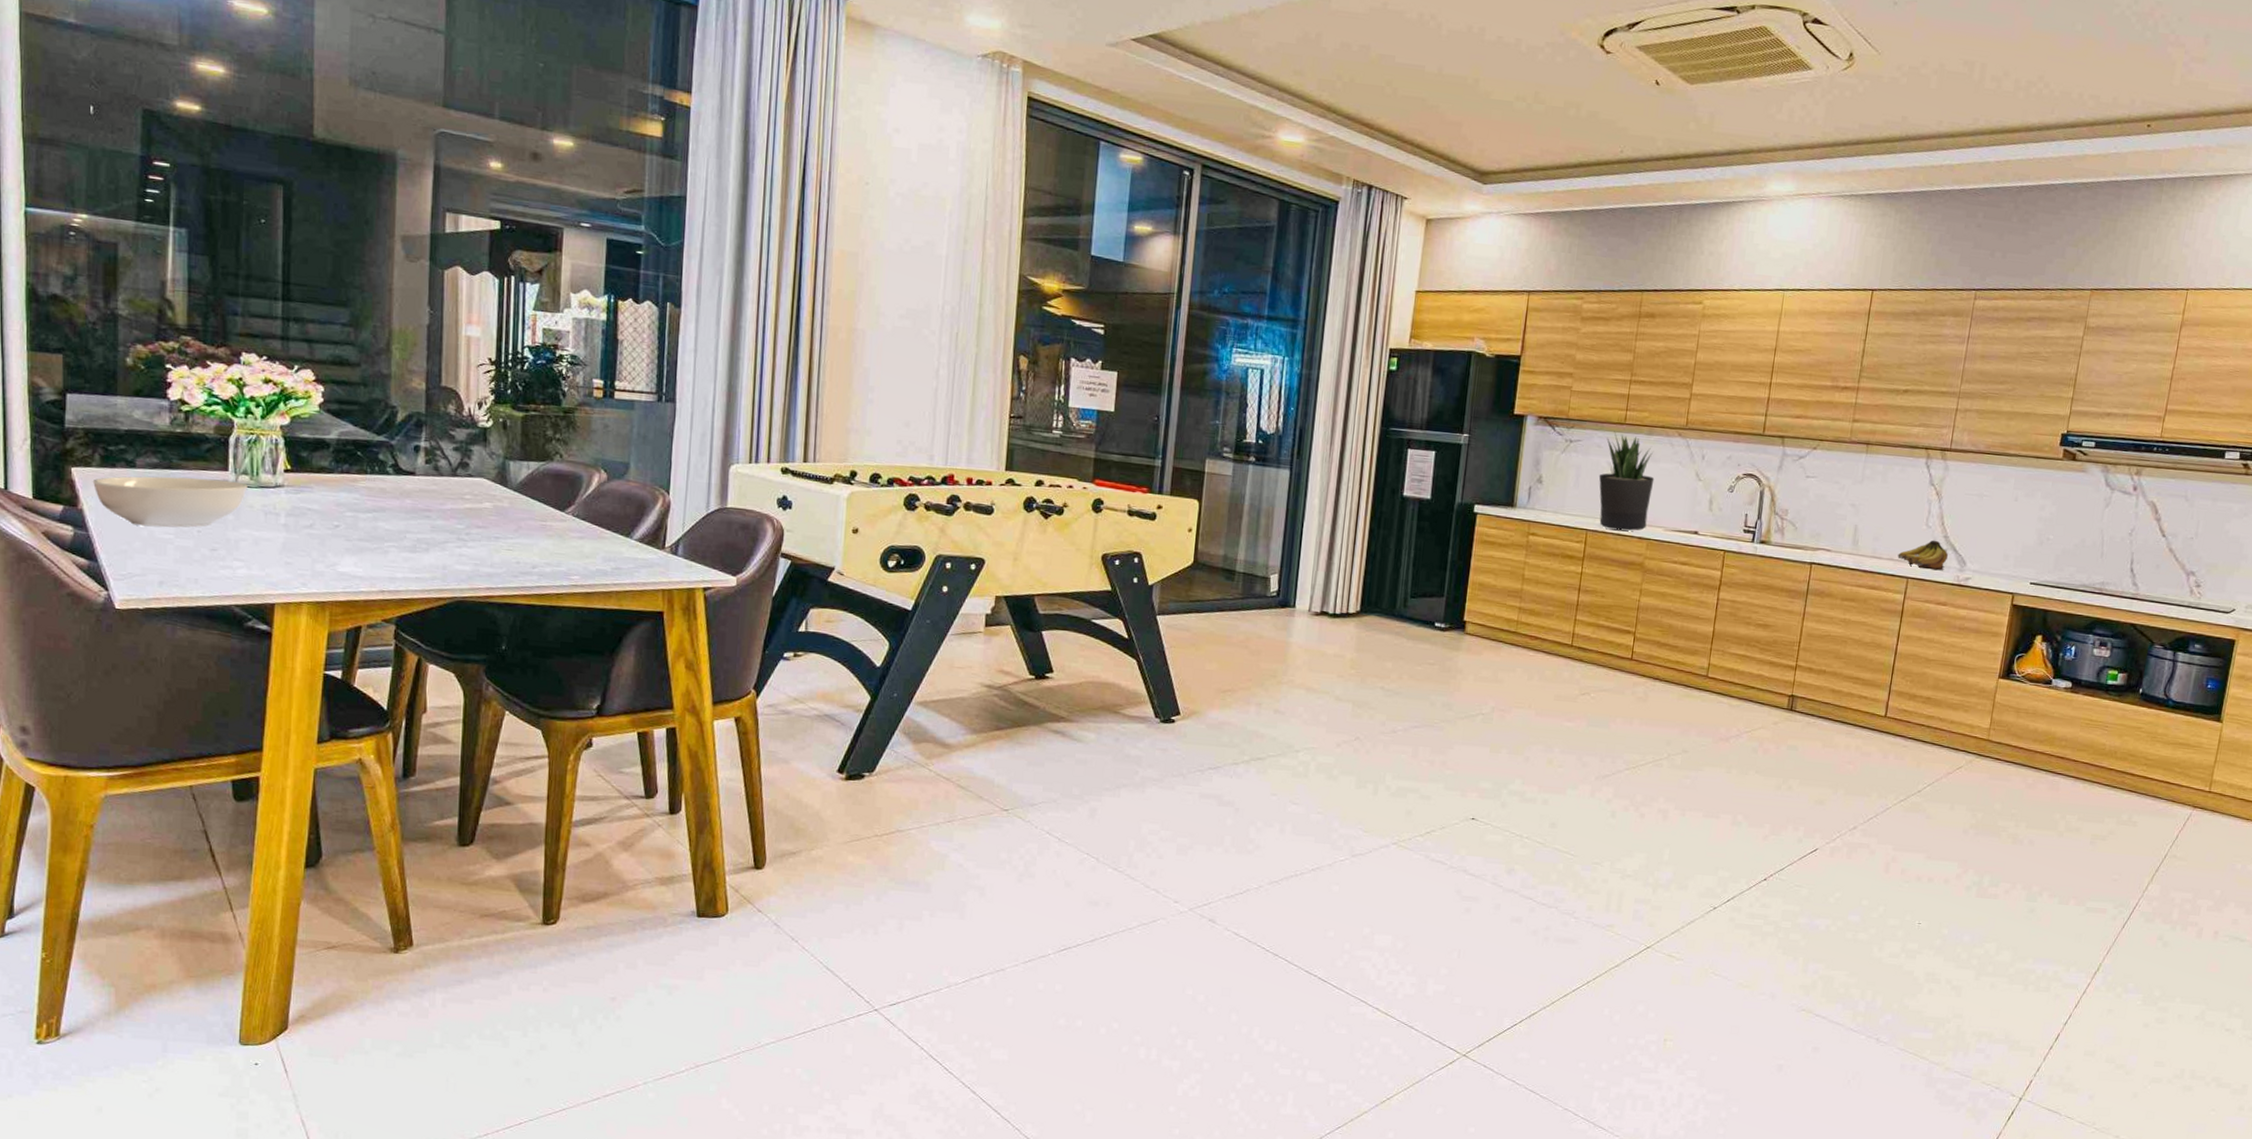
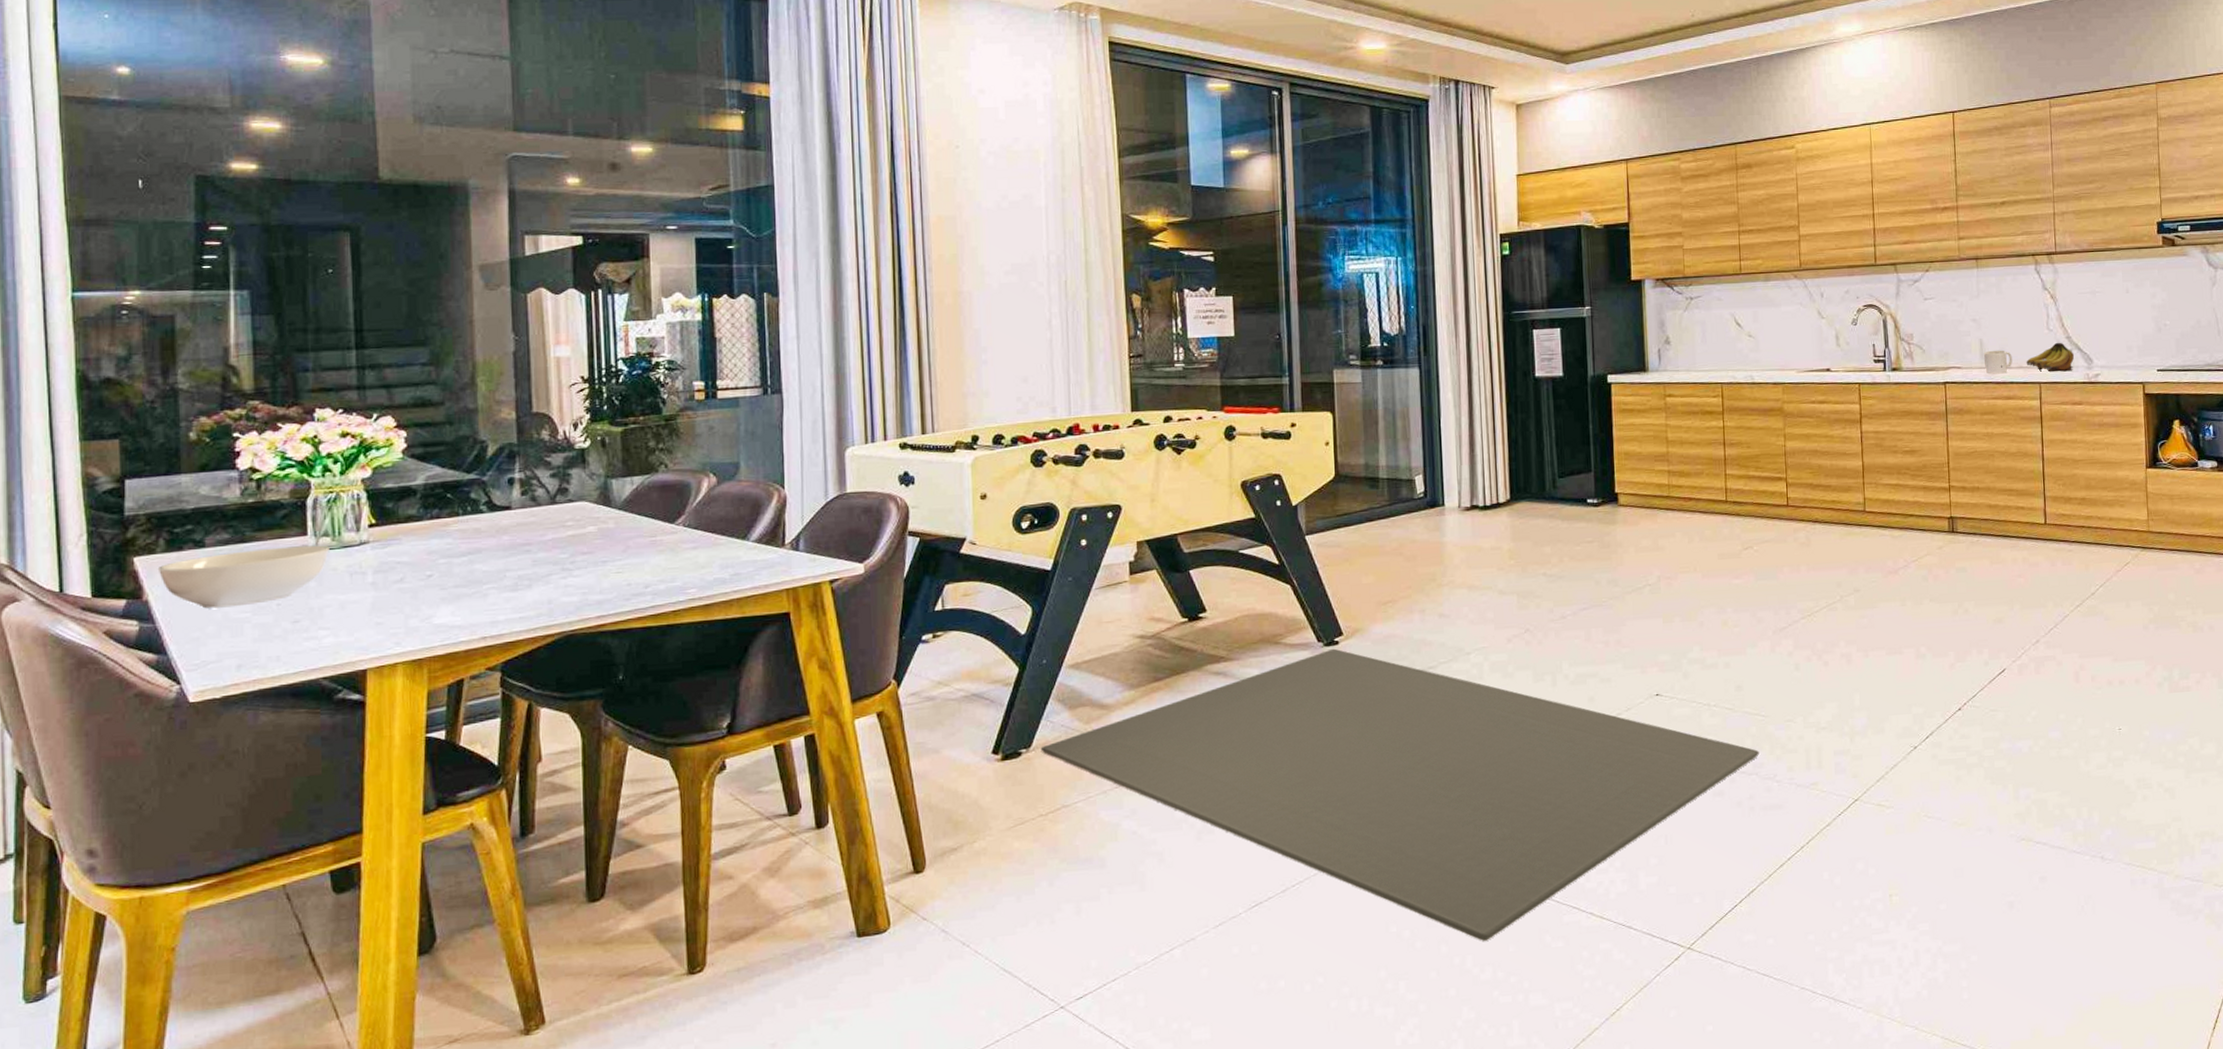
rug: none [882,726,1562,1017] -> present [1040,648,1759,941]
planter: present [1598,431,1655,531] -> none [1724,282,1779,380]
mug: none [1854,538,1885,563] -> present [1983,350,2012,375]

